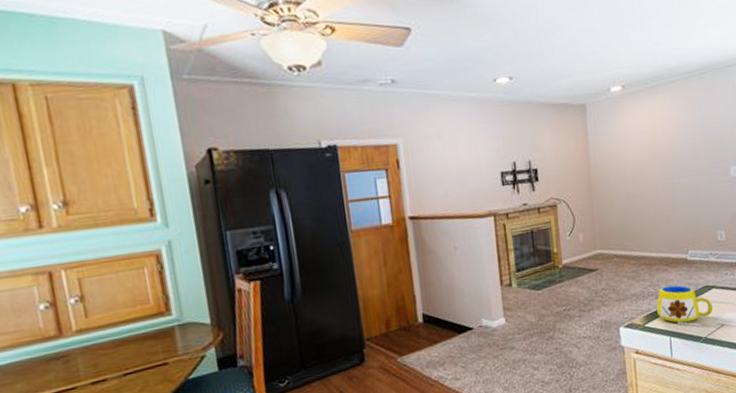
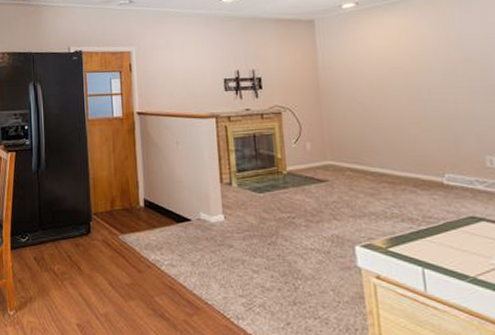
mug: present [656,285,713,327] -> none [403,210,483,263]

